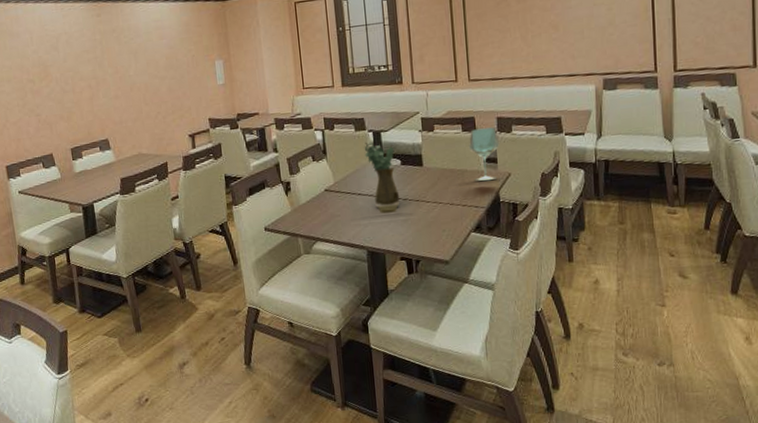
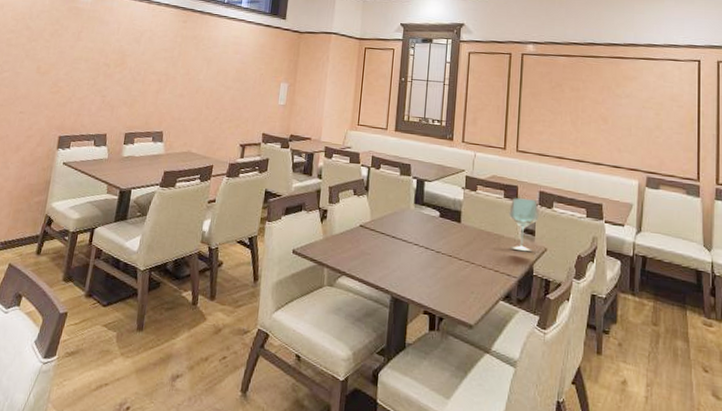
vase: present [364,142,400,214] -> none [405,187,435,263]

